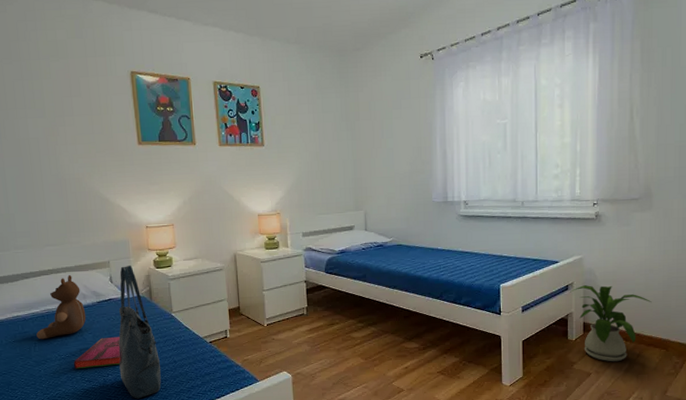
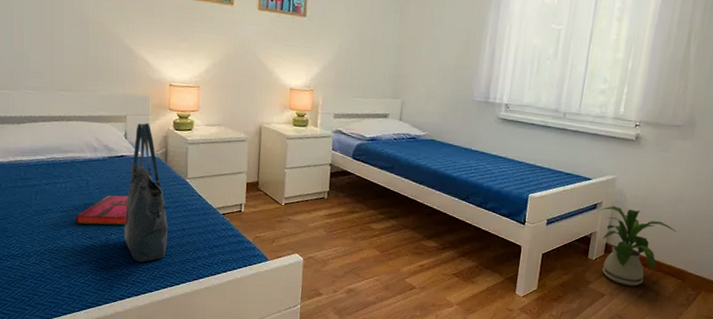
teddy bear: present [36,274,86,340] -> none [39,124,95,189]

